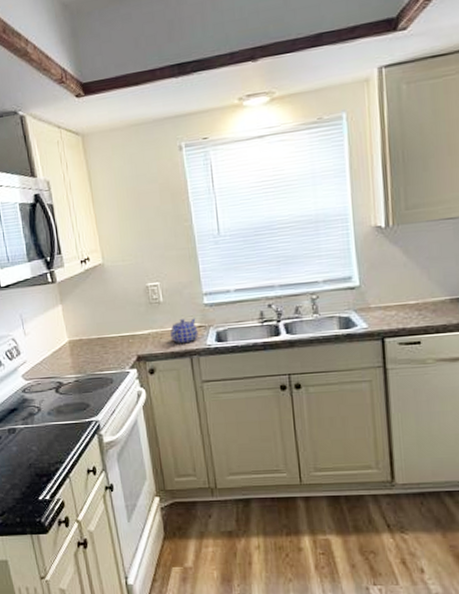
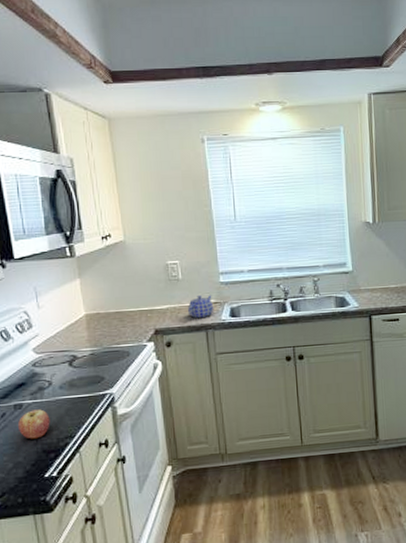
fruit: none [13,434,41,463] -> present [18,409,50,439]

